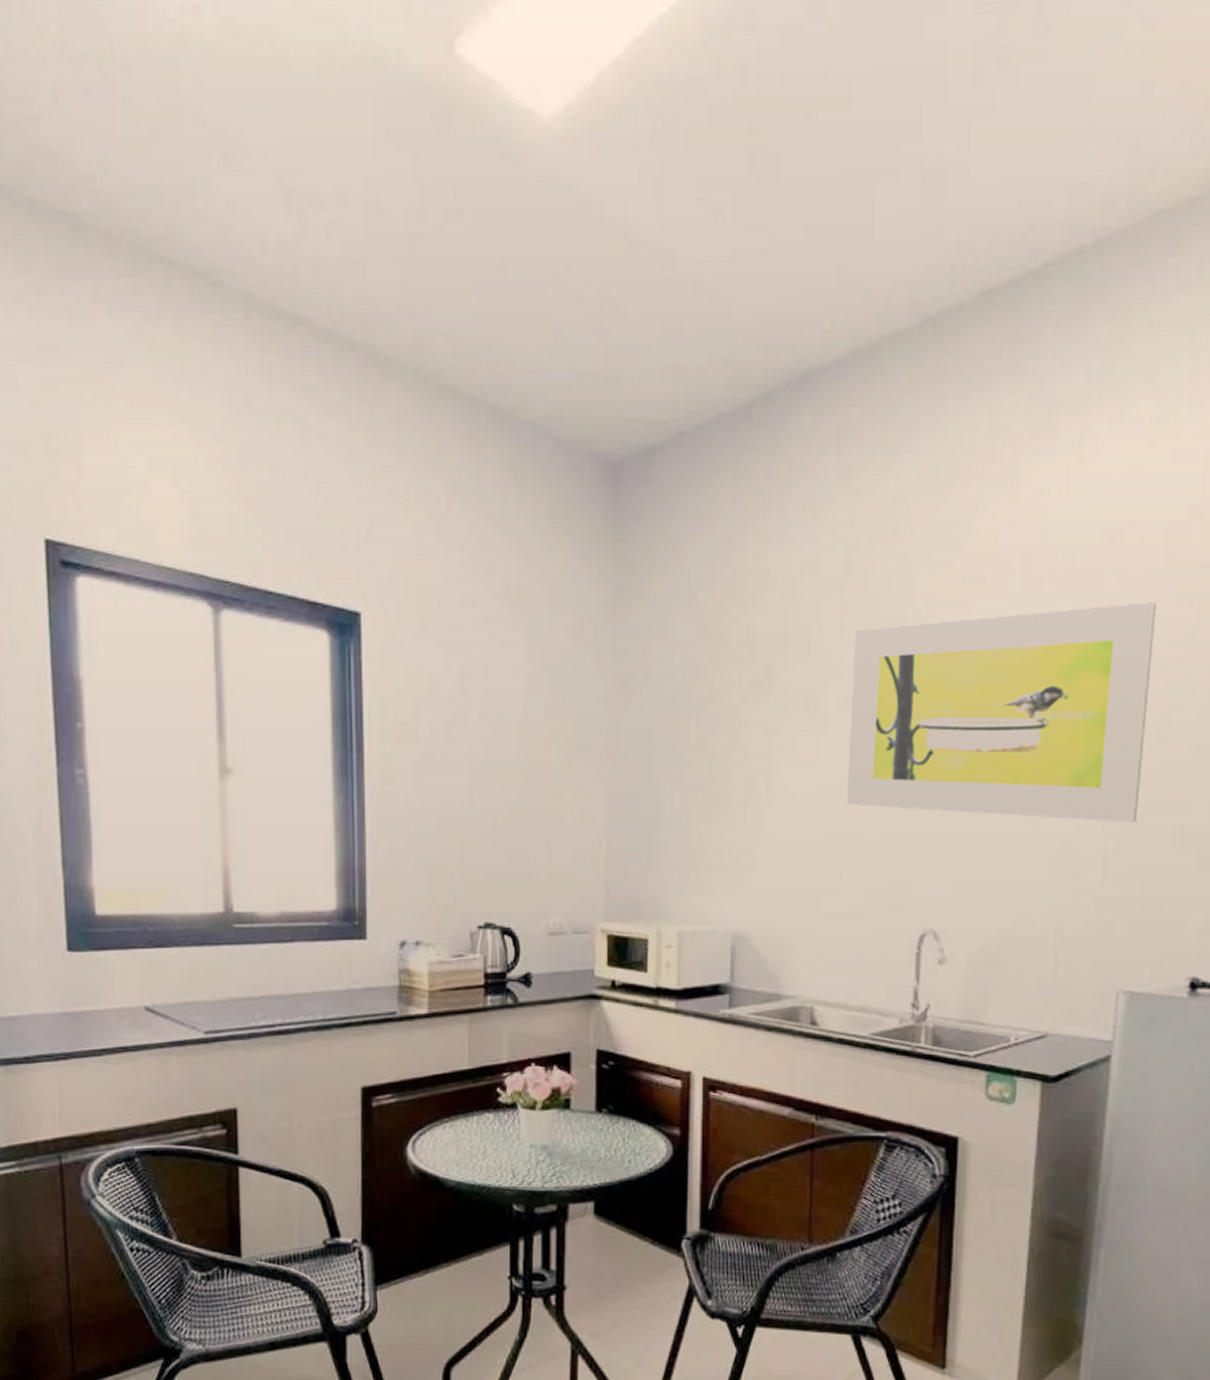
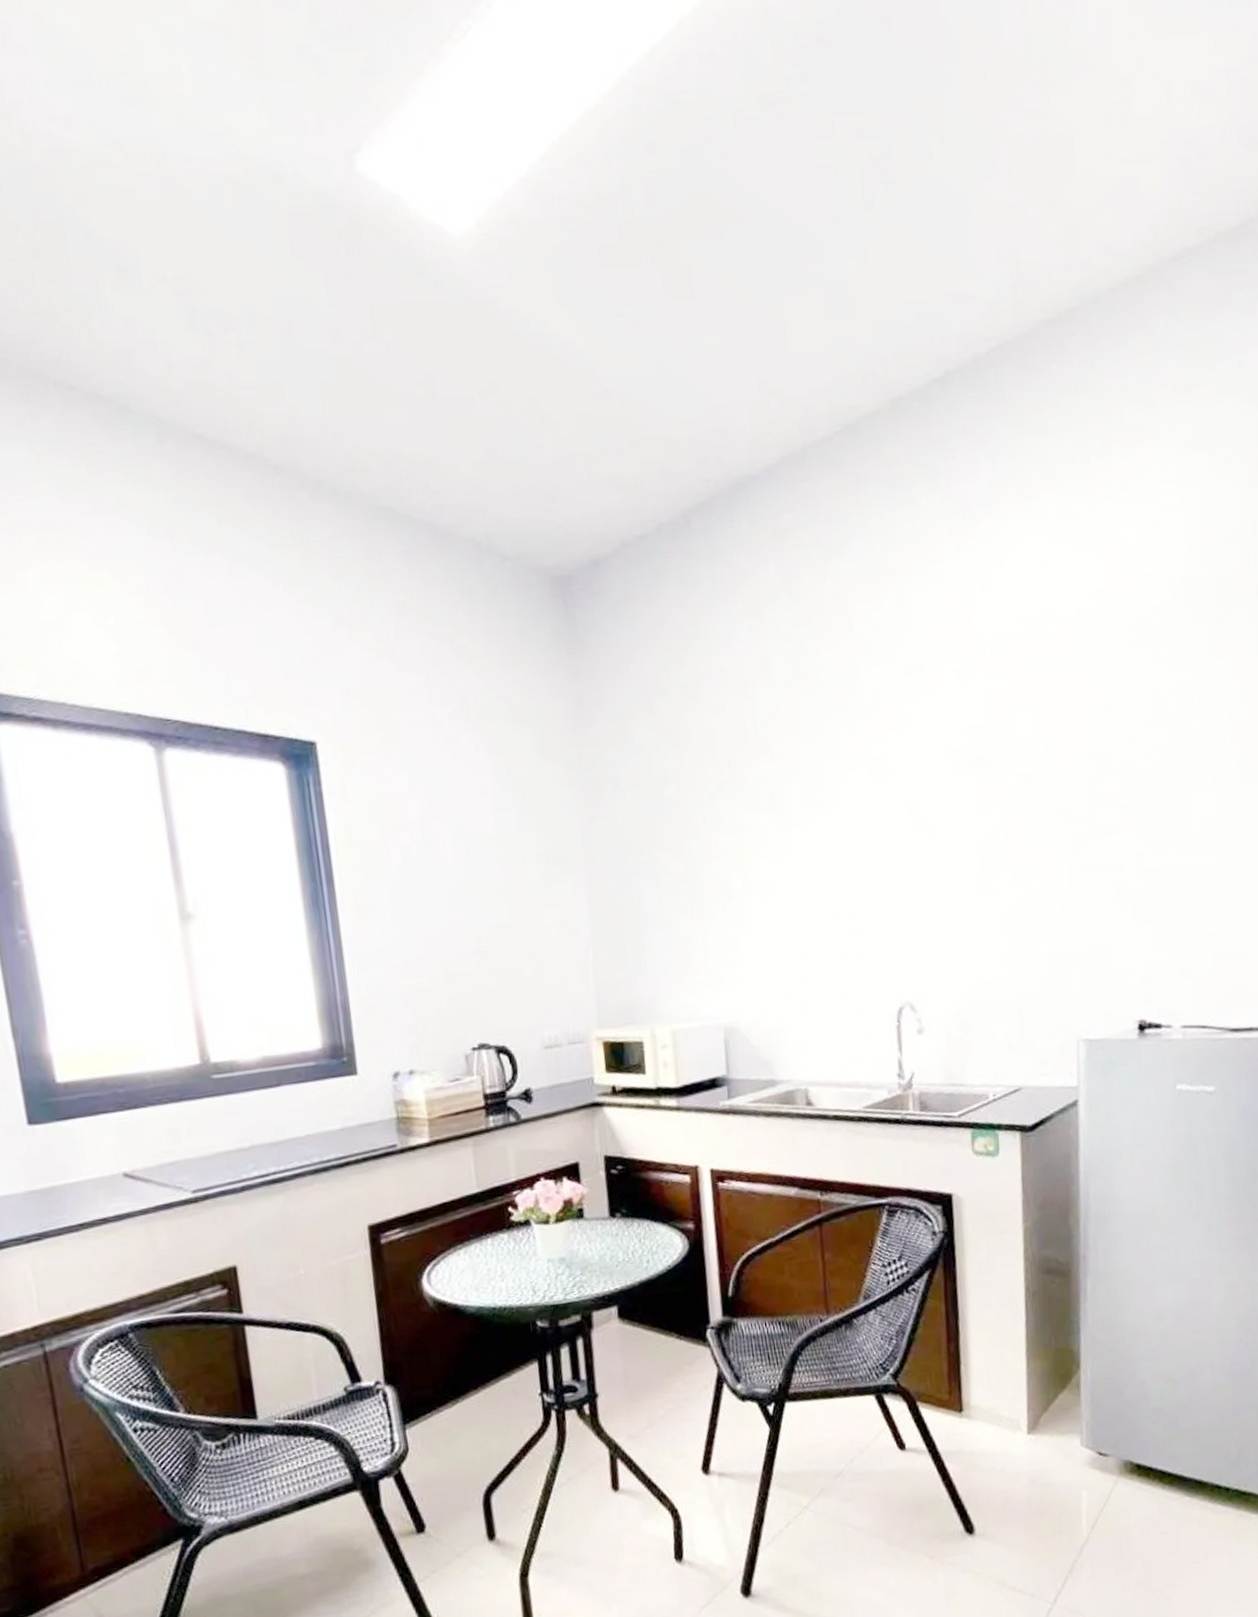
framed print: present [846,602,1157,823] -> none [809,680,1079,893]

